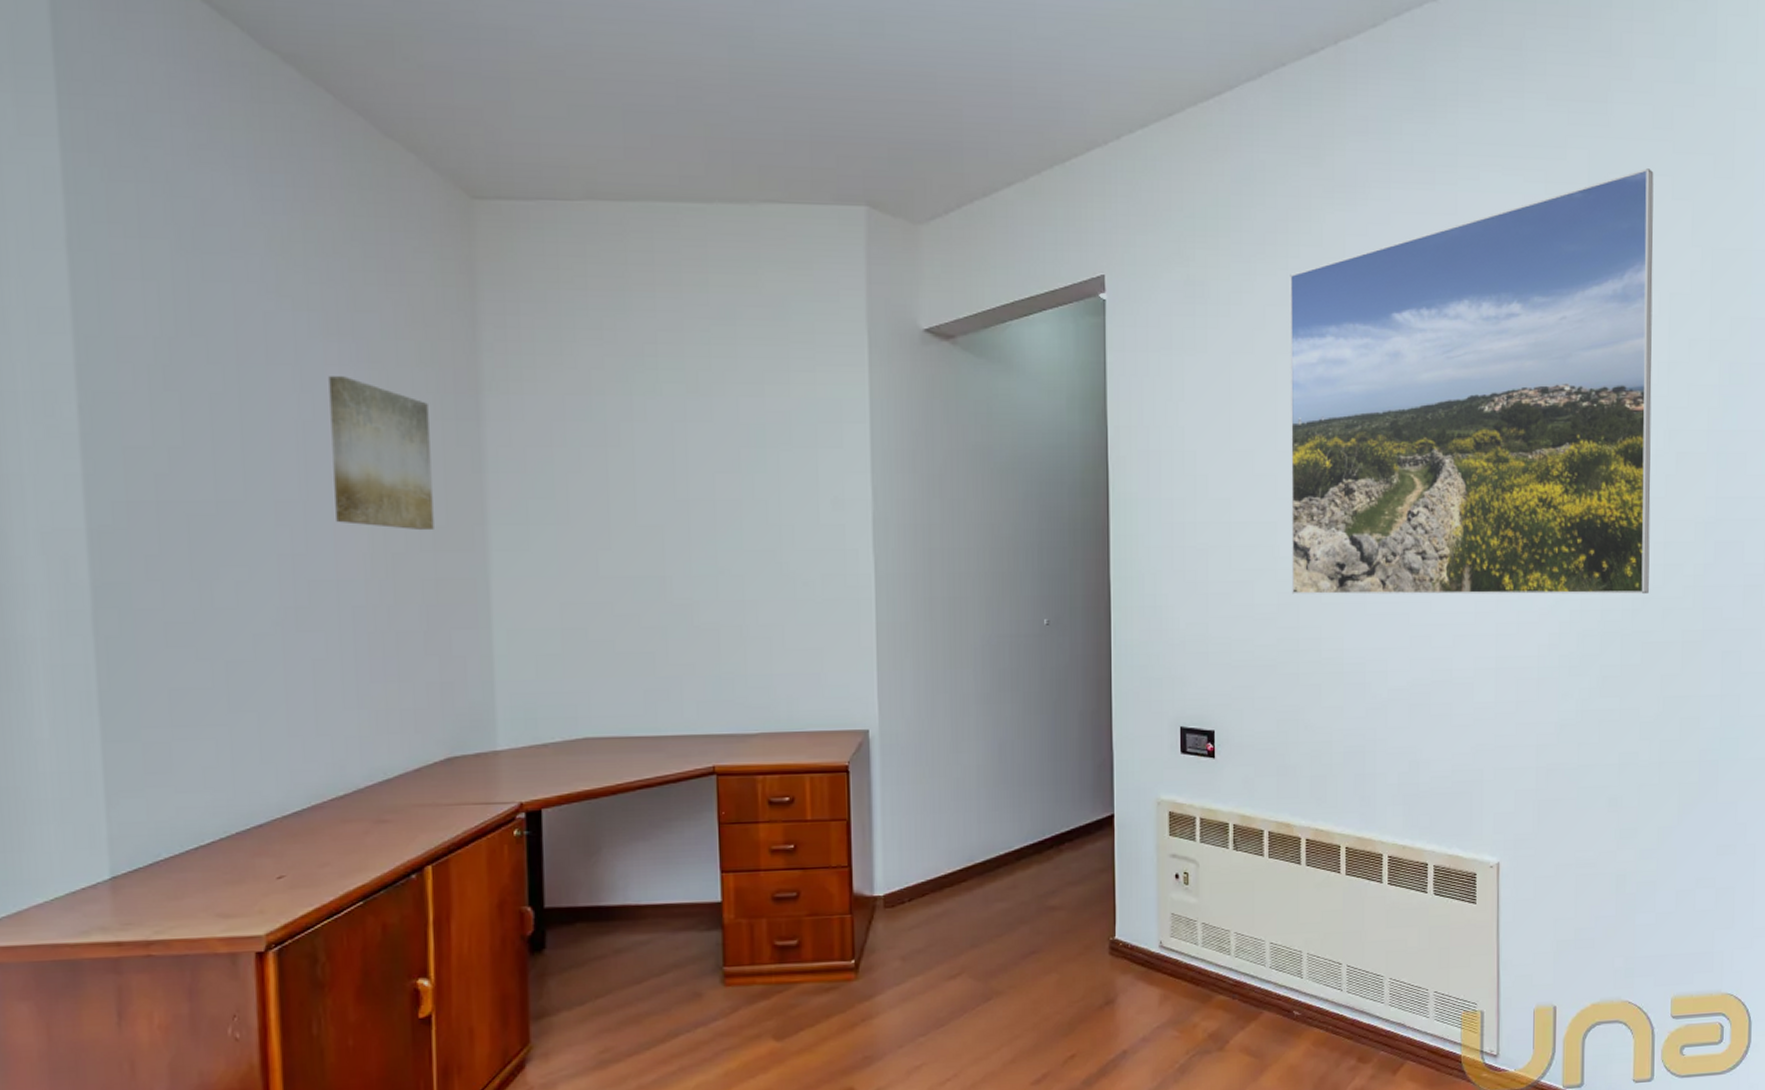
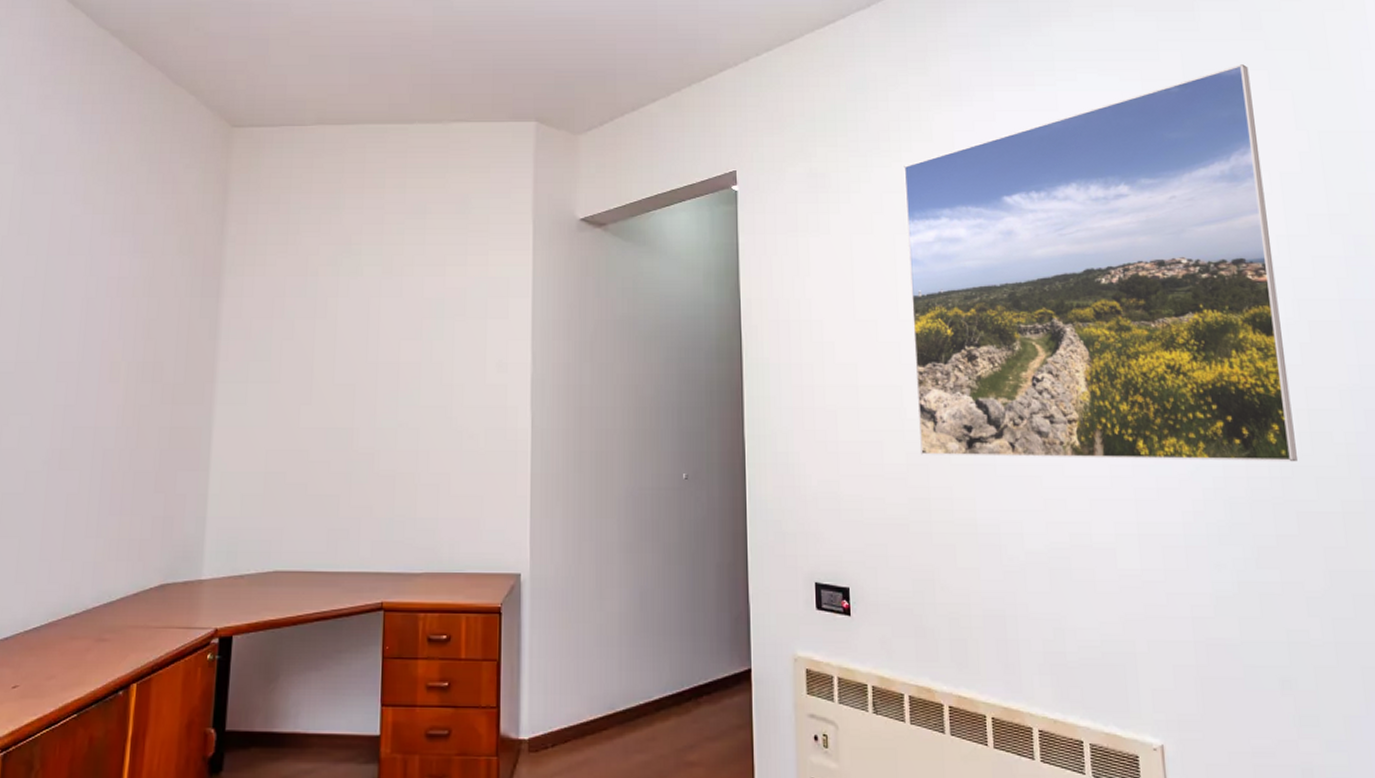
wall art: present [328,376,434,531] -> none [101,264,182,387]

